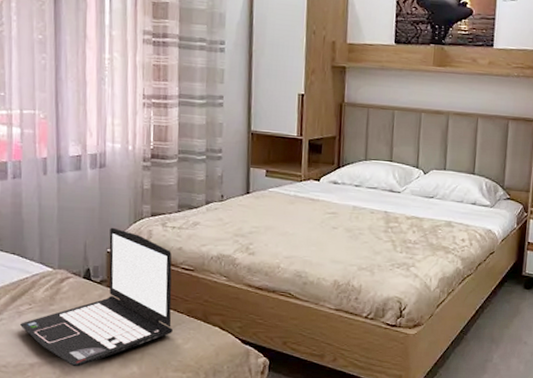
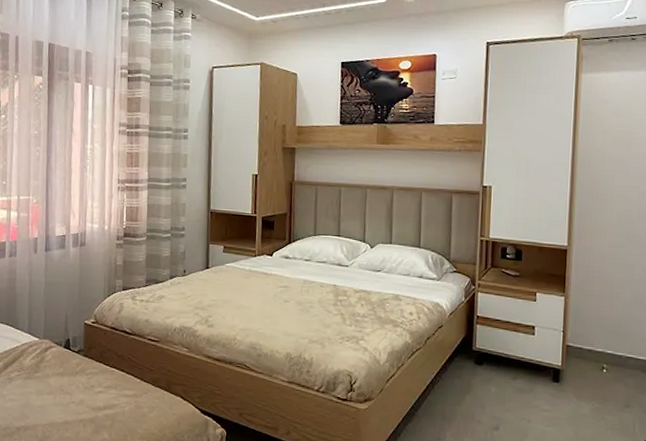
laptop: present [20,227,173,367] -> none [10,300,140,432]

